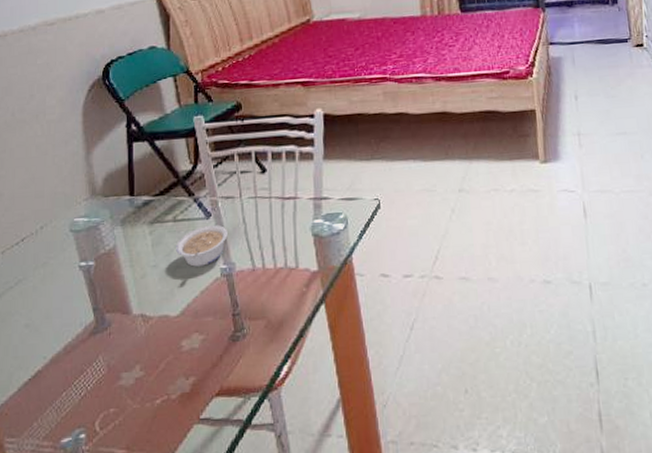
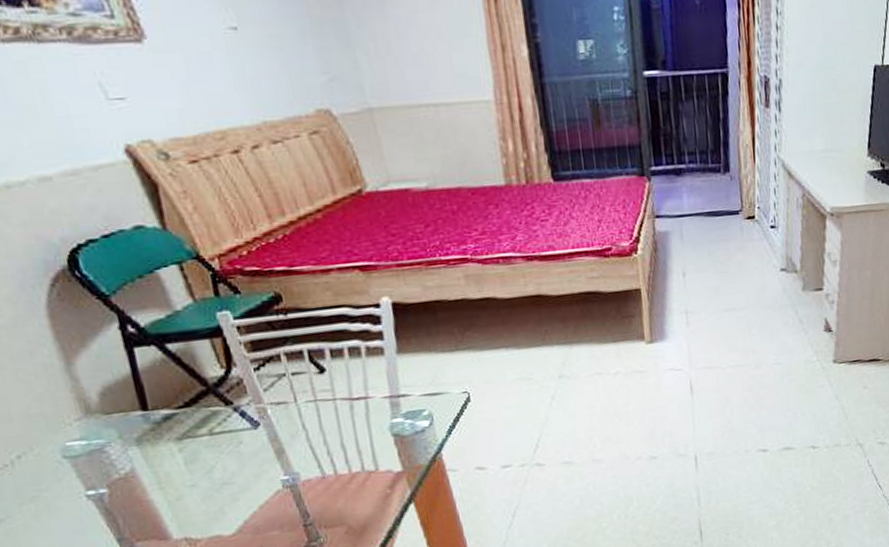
legume: present [176,224,228,267] -> none [218,434,285,482]

